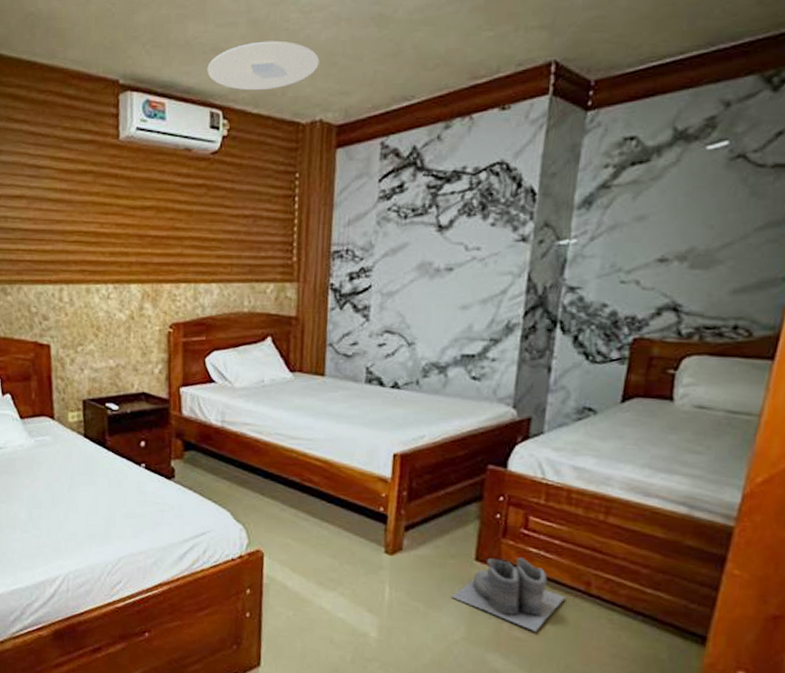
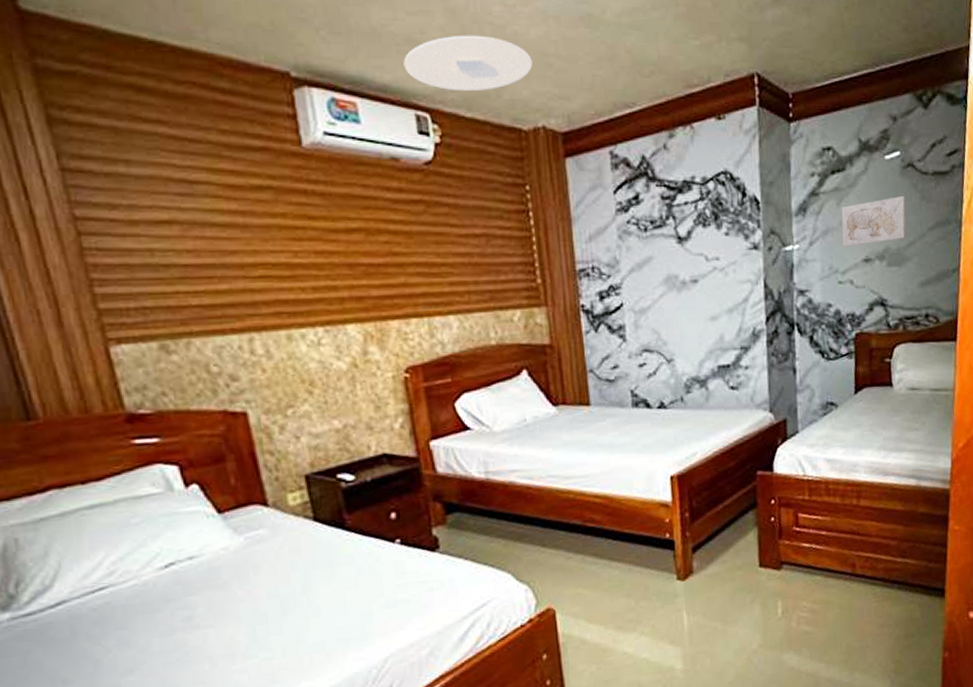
boots: present [451,556,565,633] -> none [743,553,838,623]
wall art: none [632,190,728,245] -> present [841,195,906,247]

